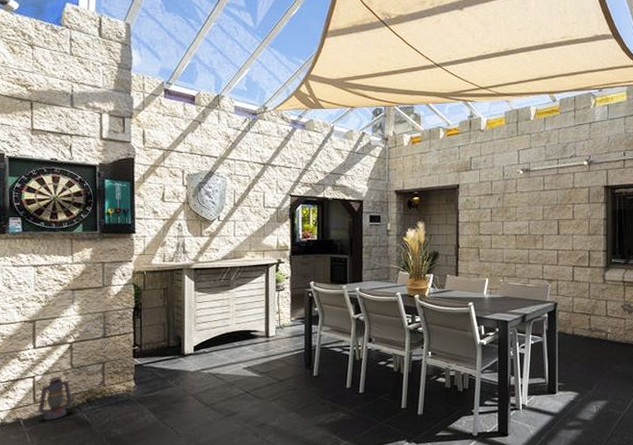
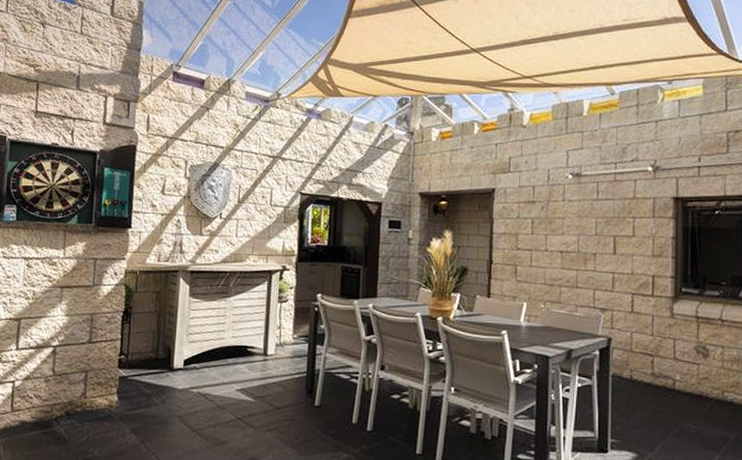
lantern: present [38,376,72,420] -> none [15,383,51,432]

